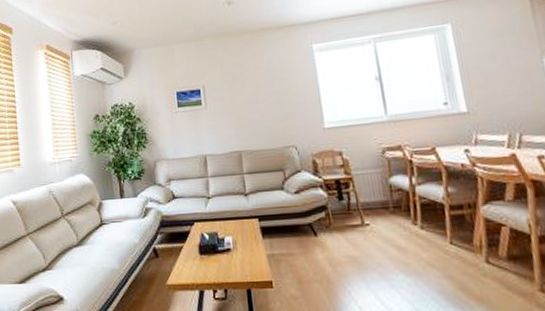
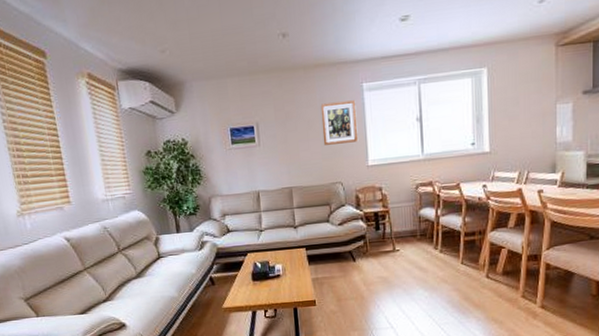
wall art: none [268,61,311,107] -> present [320,100,358,145]

